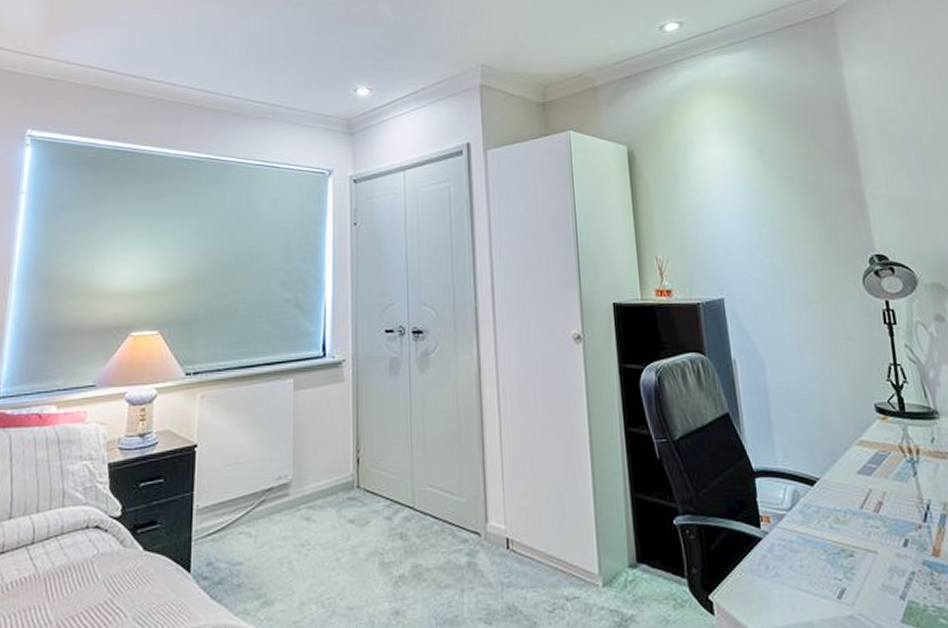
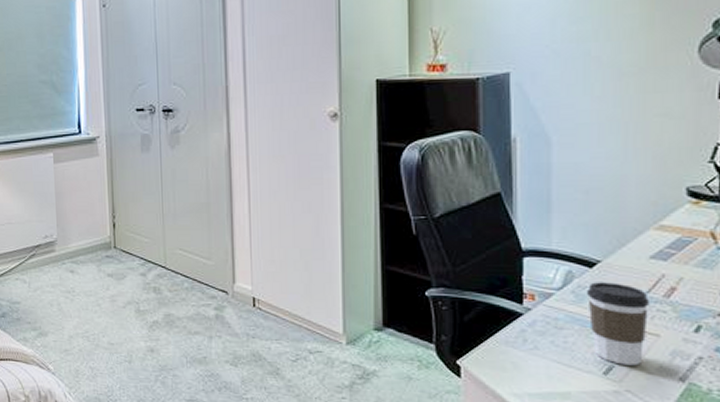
coffee cup: none [813,500,867,587] -> present [587,282,650,366]

